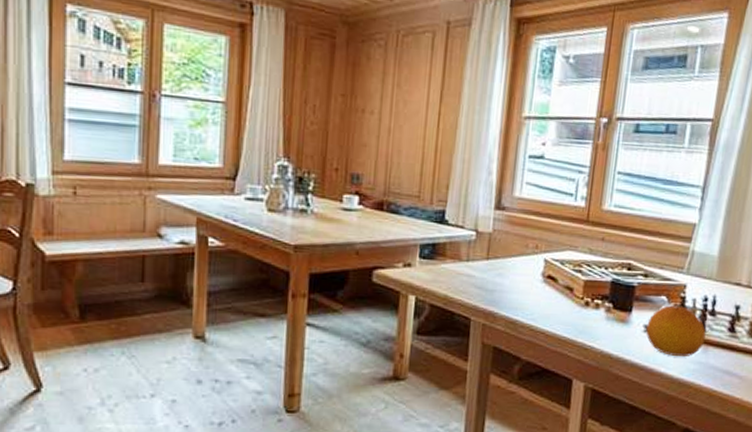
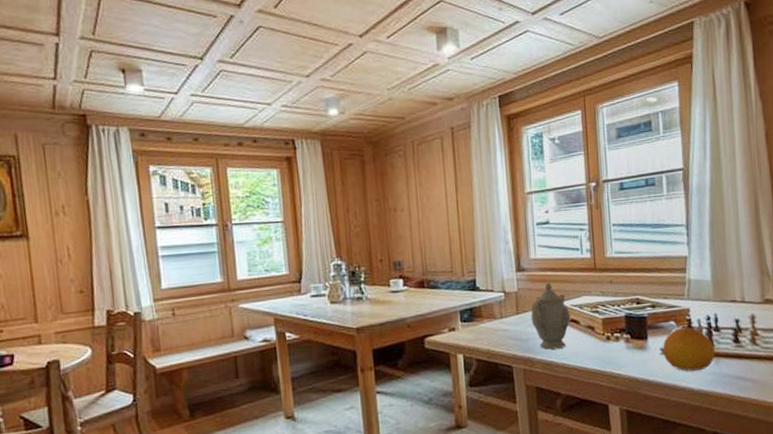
teapot: none [502,227,549,307] -> present [531,282,571,350]

